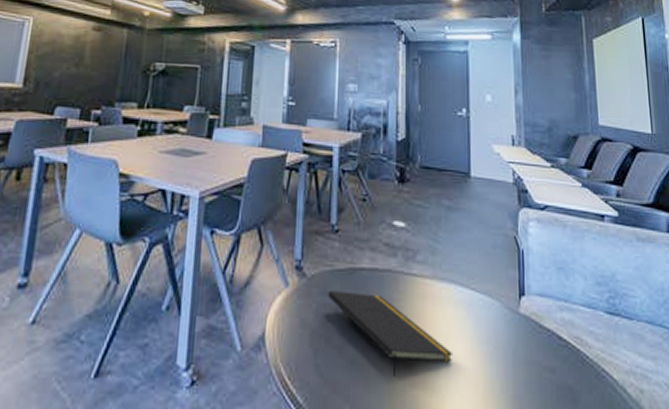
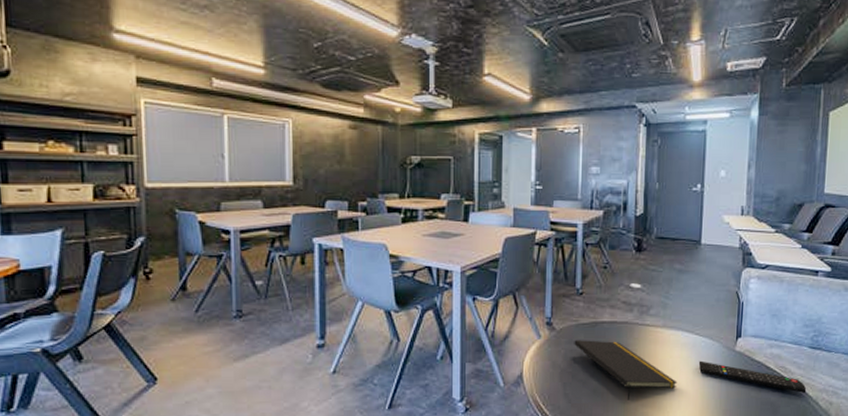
remote control: none [477,325,610,377] -> present [698,360,807,394]

